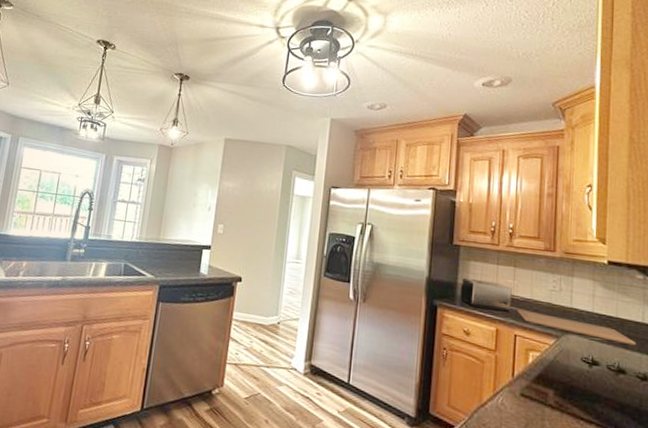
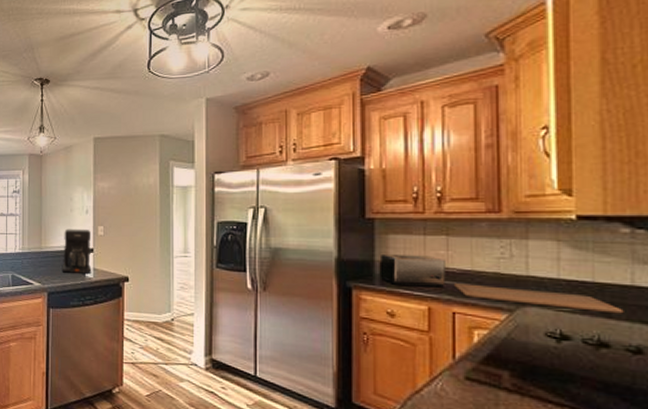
coffee maker: none [177,223,211,270] -> present [62,229,92,273]

